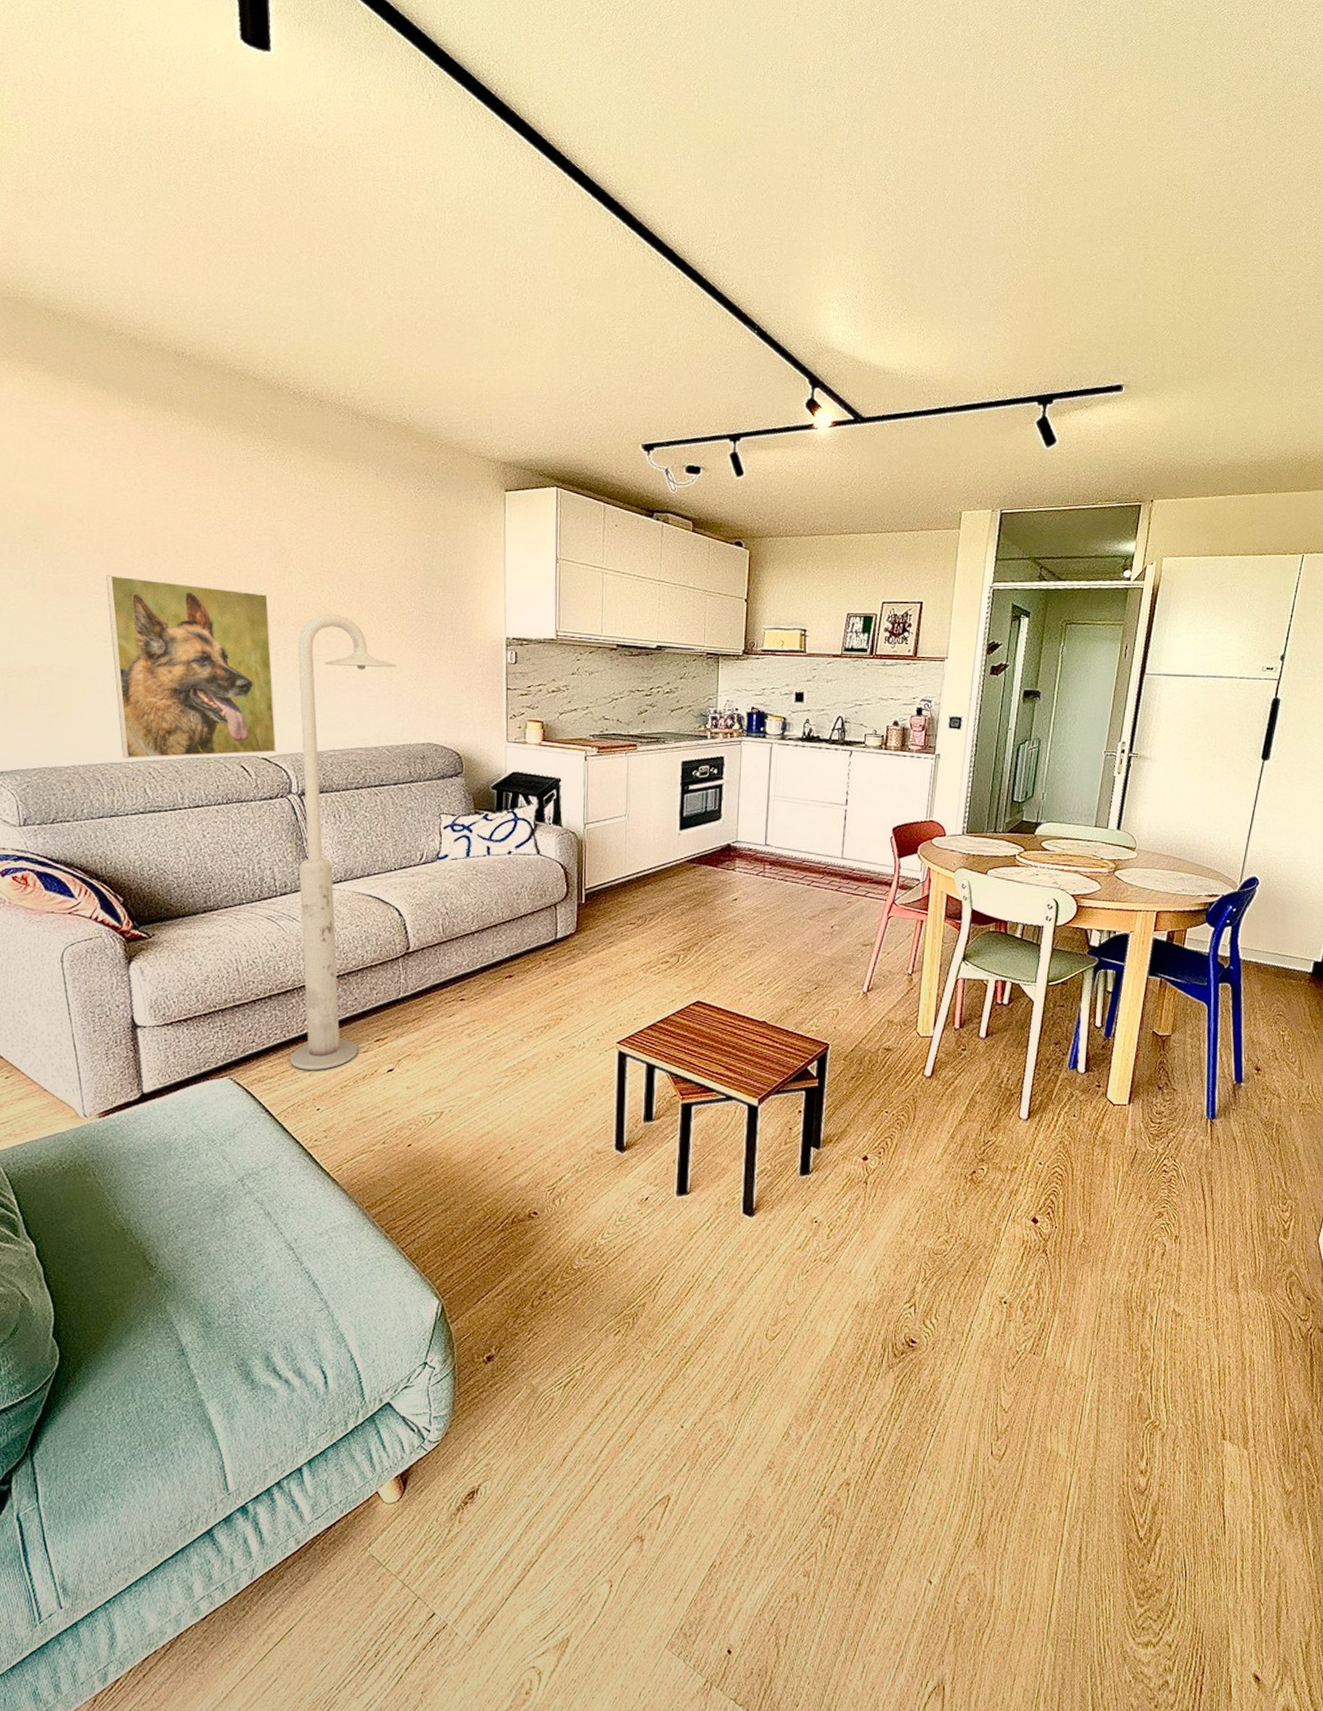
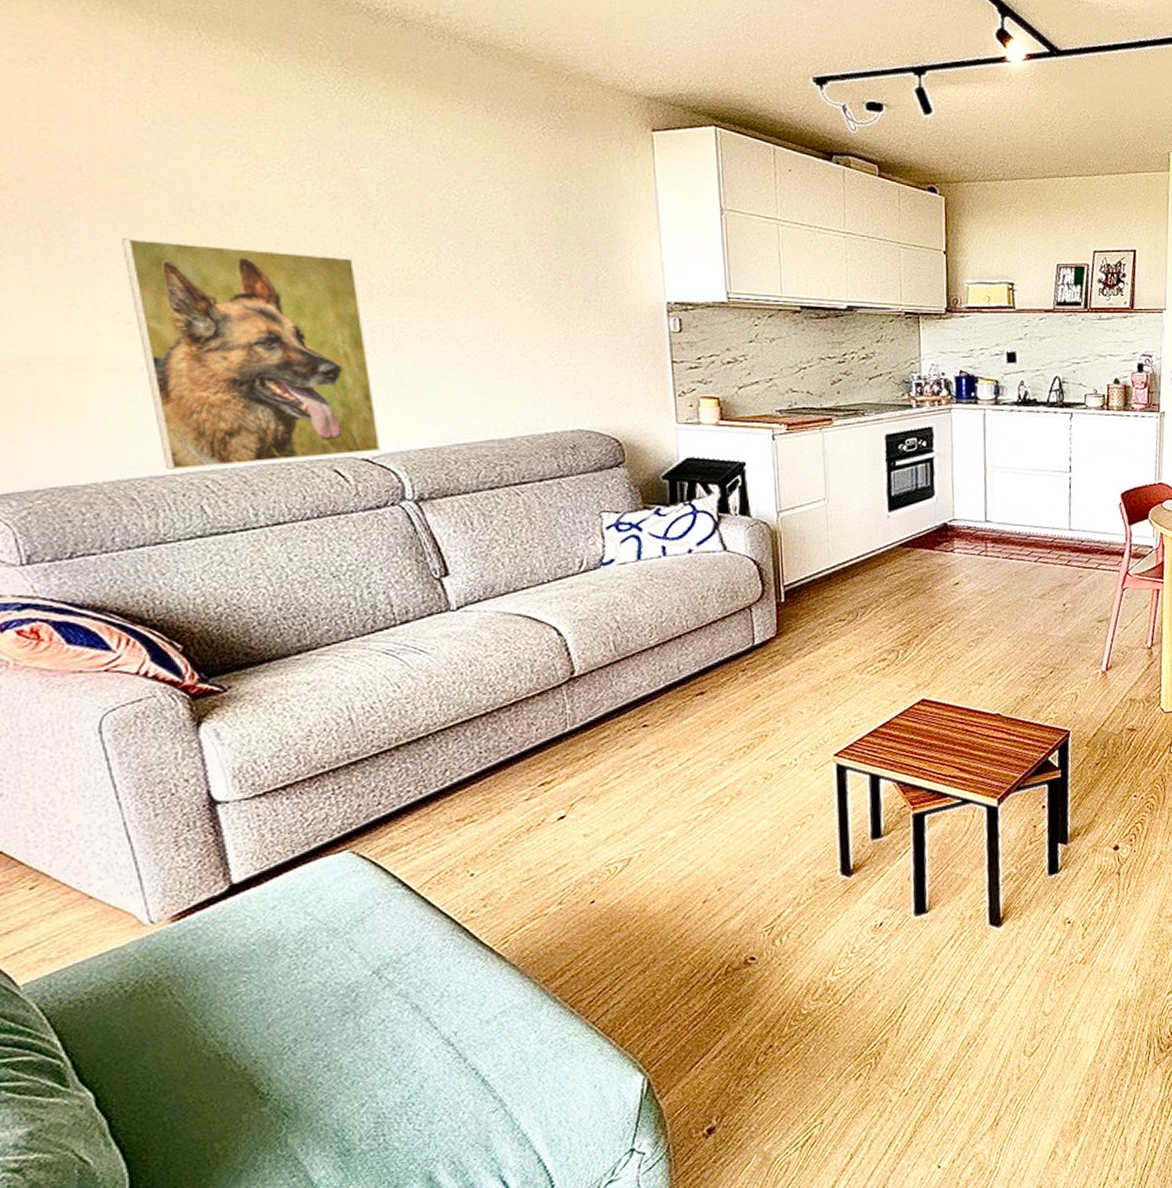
floor lamp: present [290,613,396,1070] -> none [398,280,531,830]

